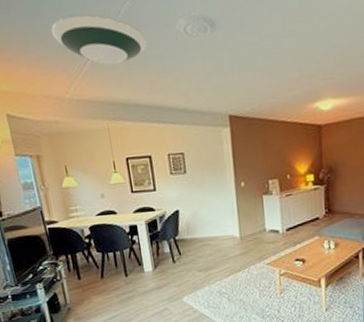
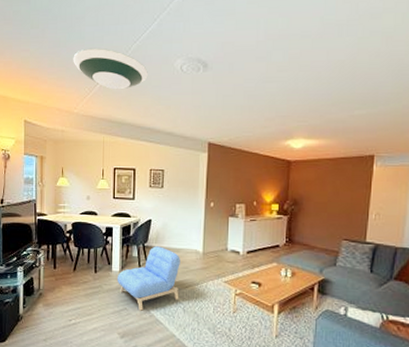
armchair: none [151,237,222,308] -> present [117,246,180,311]

